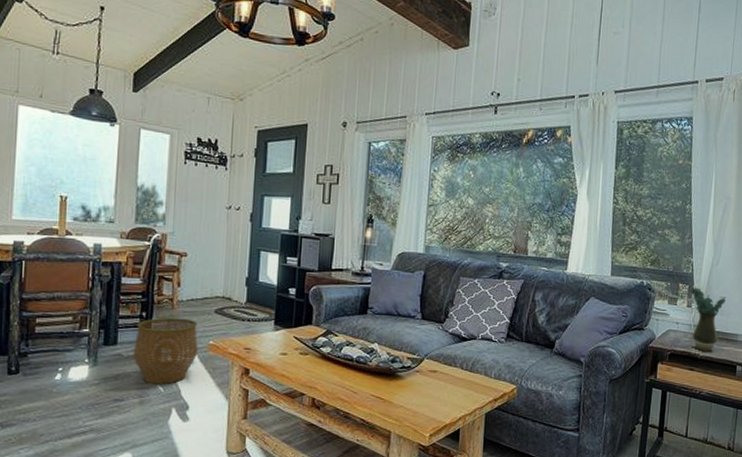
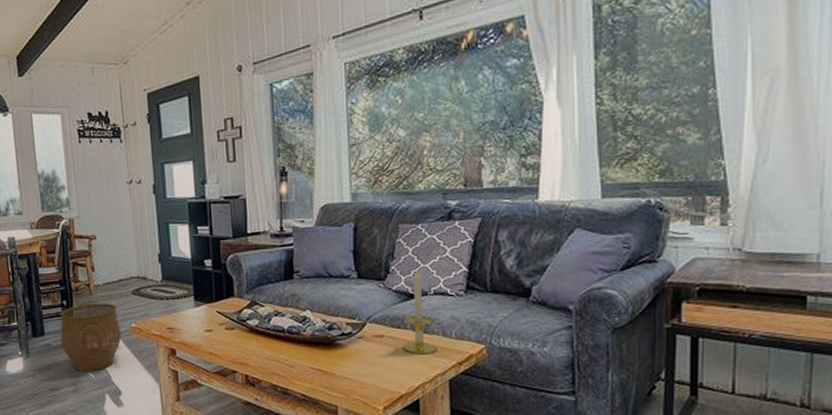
candle: none [451,317,479,390] -> present [403,270,437,355]
vase: present [690,286,726,352] -> none [723,196,782,281]

